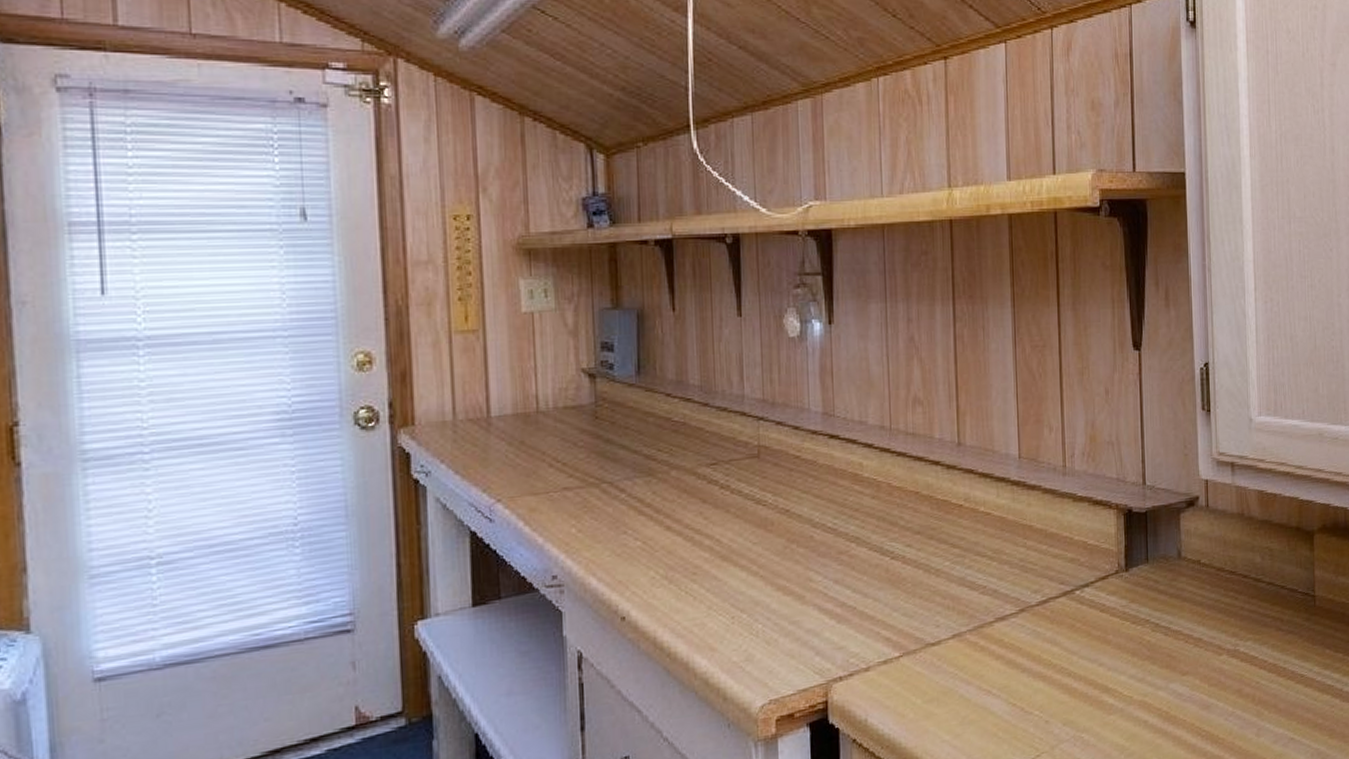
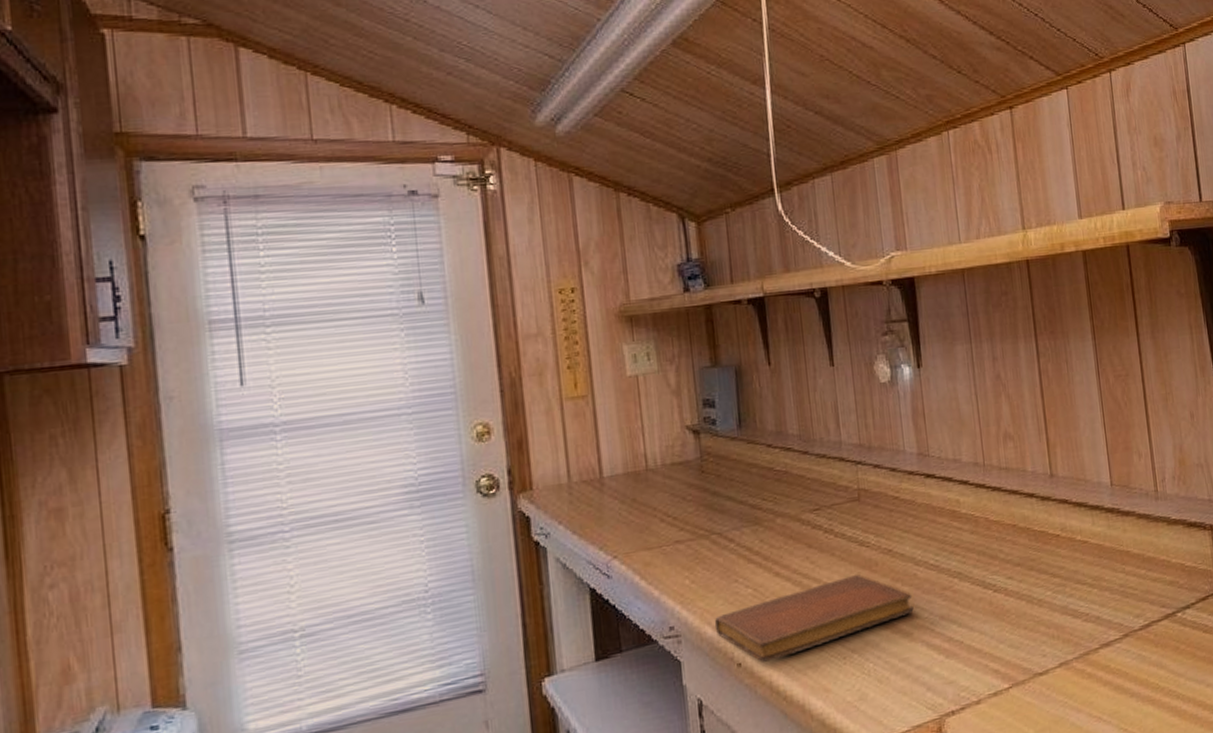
notebook: none [599,532,808,617] -> present [714,574,914,663]

